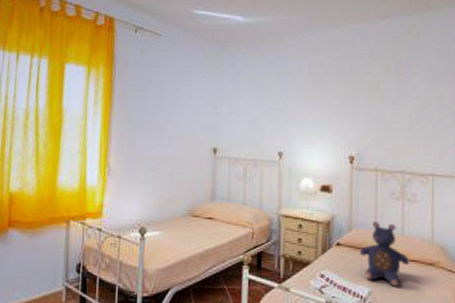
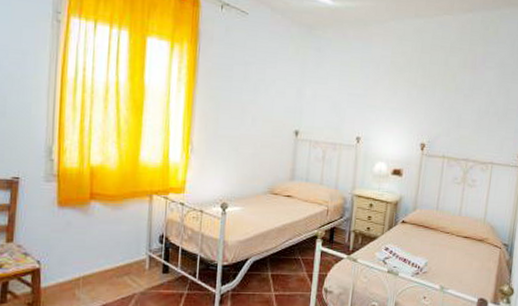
teddy bear: present [359,221,410,287] -> none [421,203,464,259]

